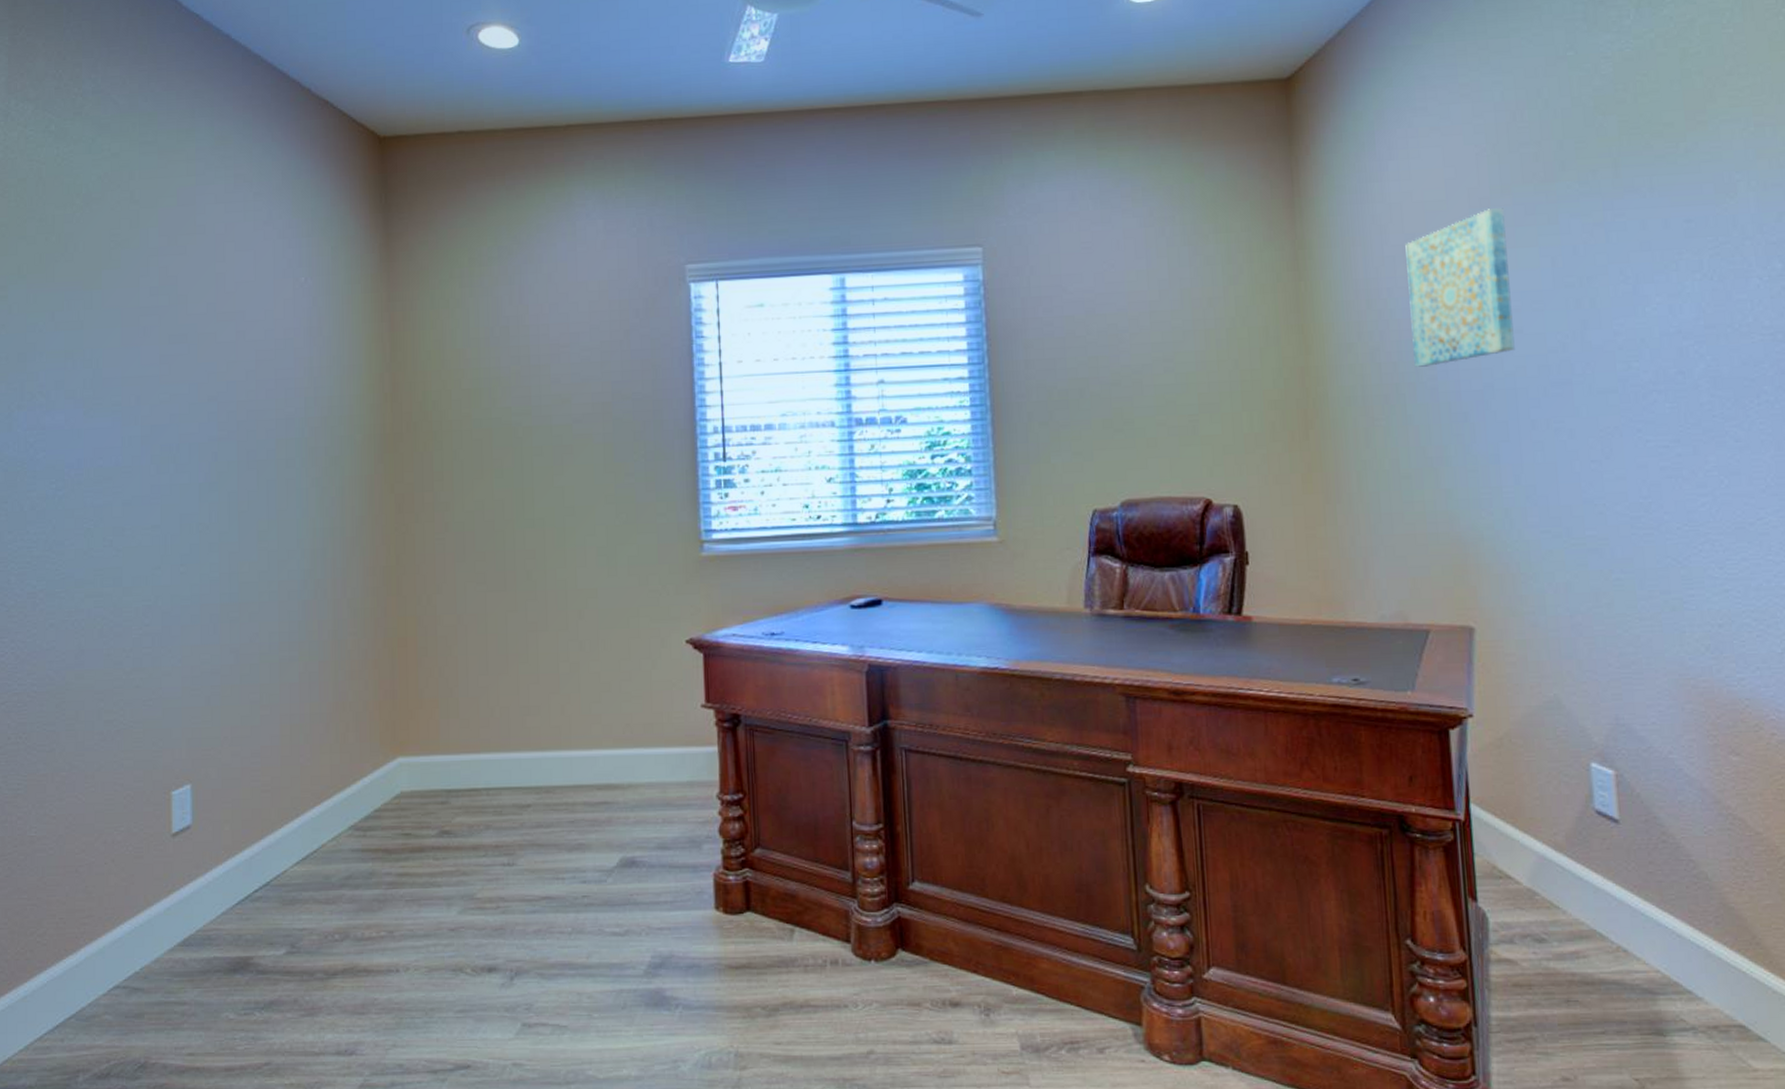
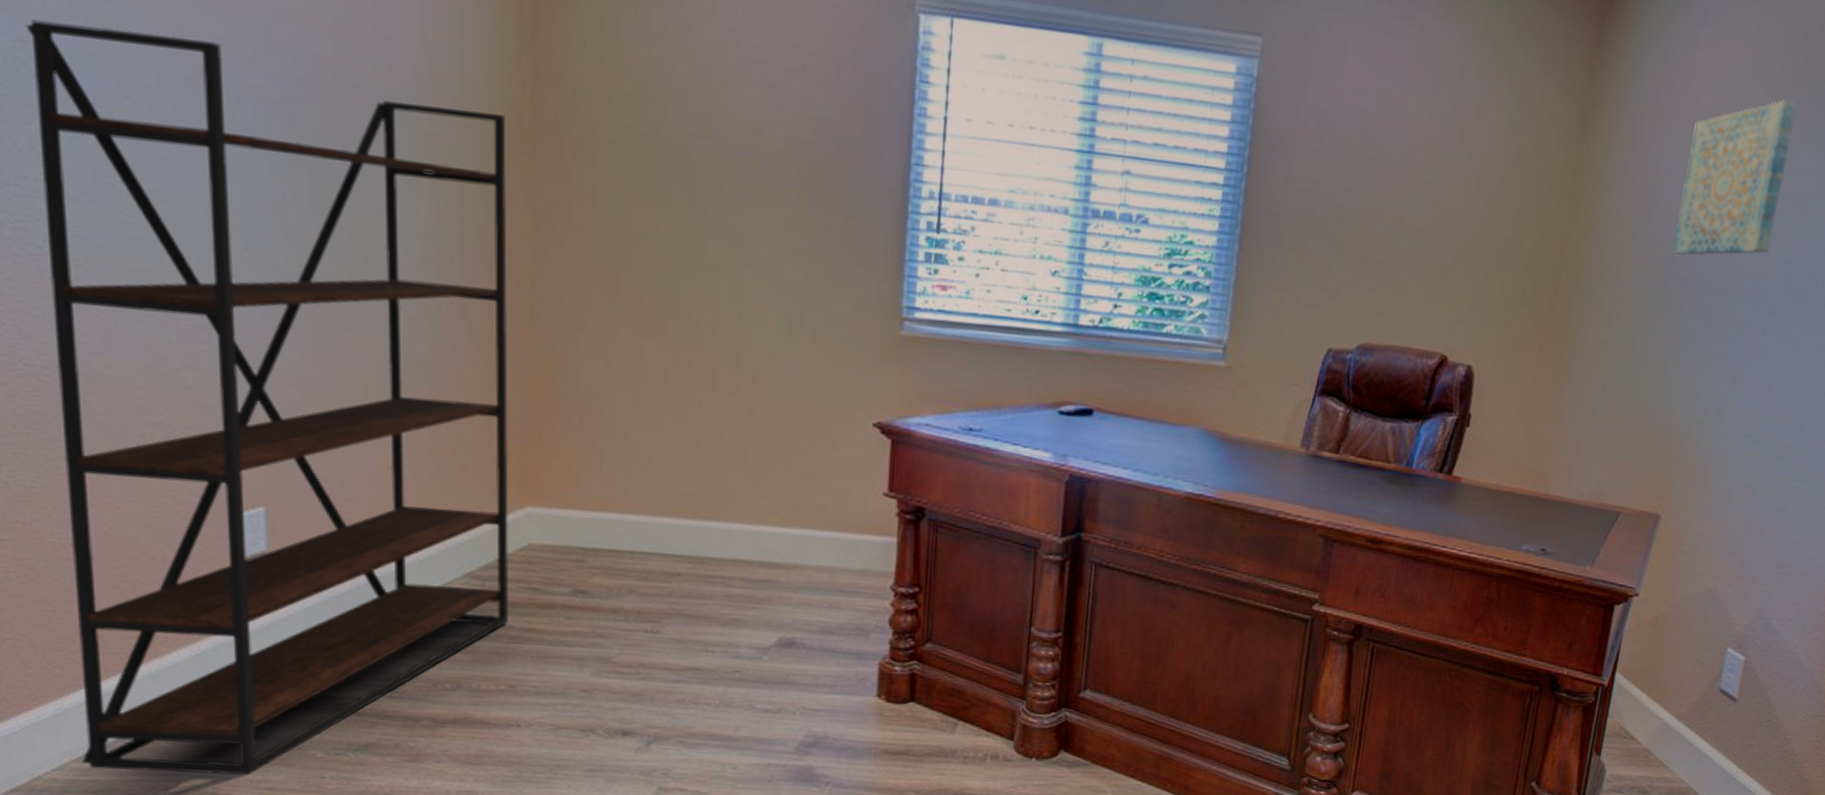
bookshelf: none [34,405,386,1047] -> present [25,20,510,775]

